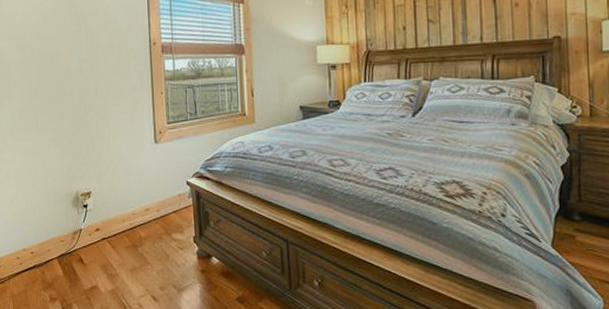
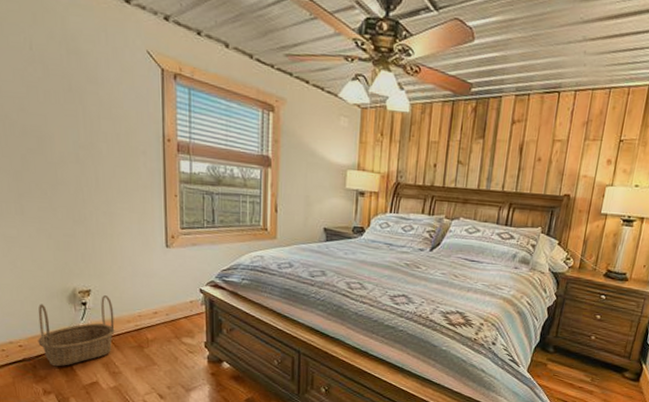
basket: none [46,196,112,272] -> present [38,295,115,367]

